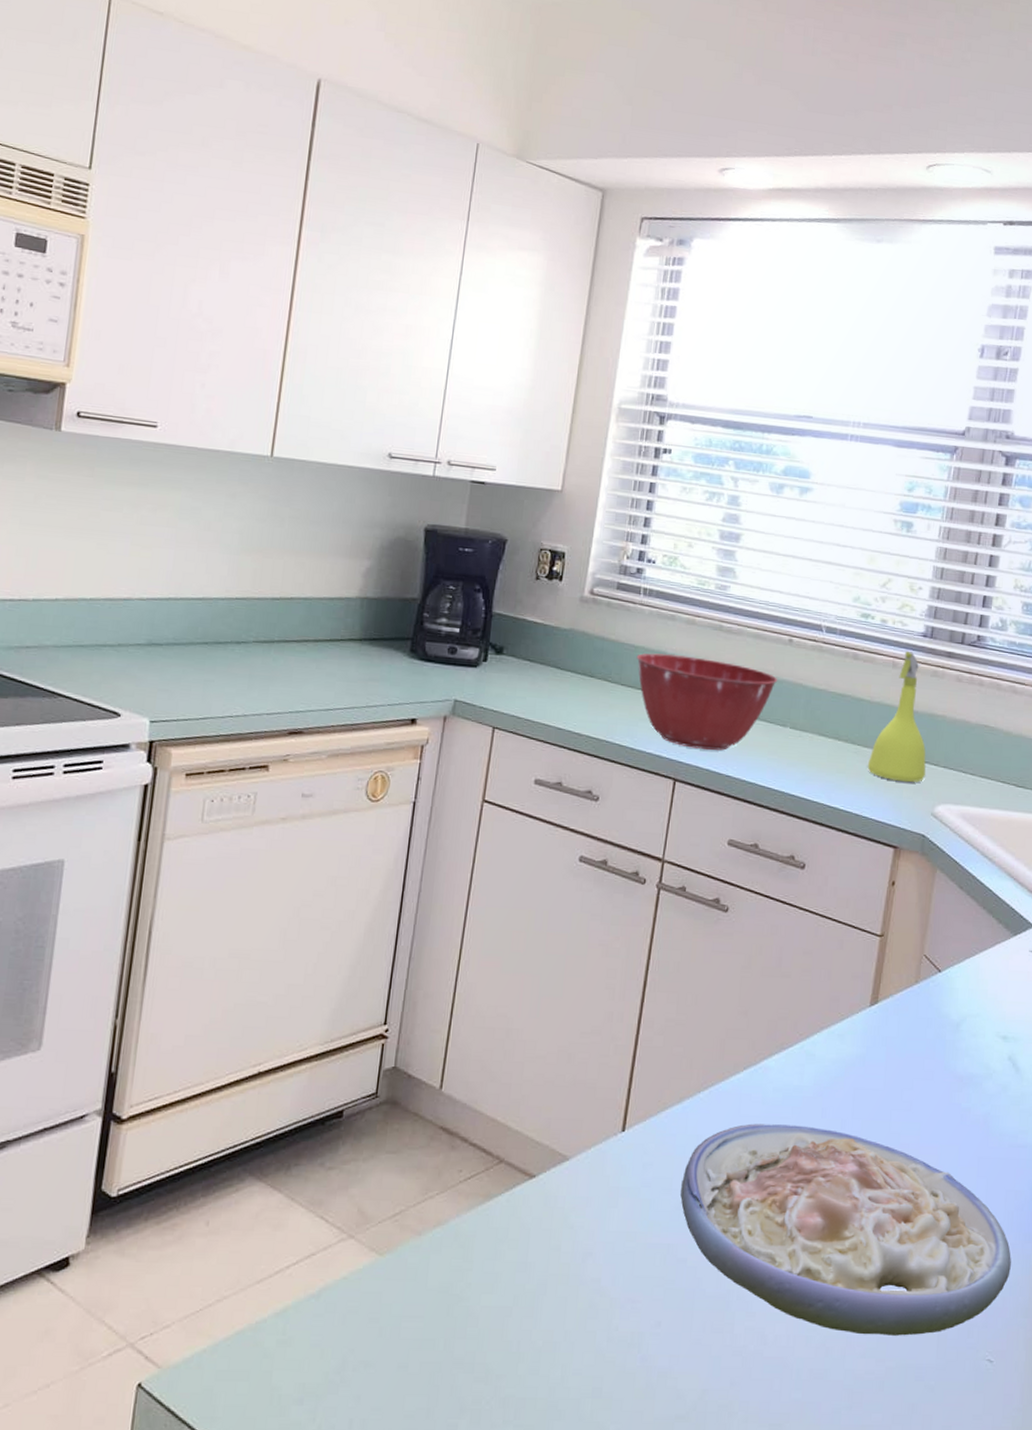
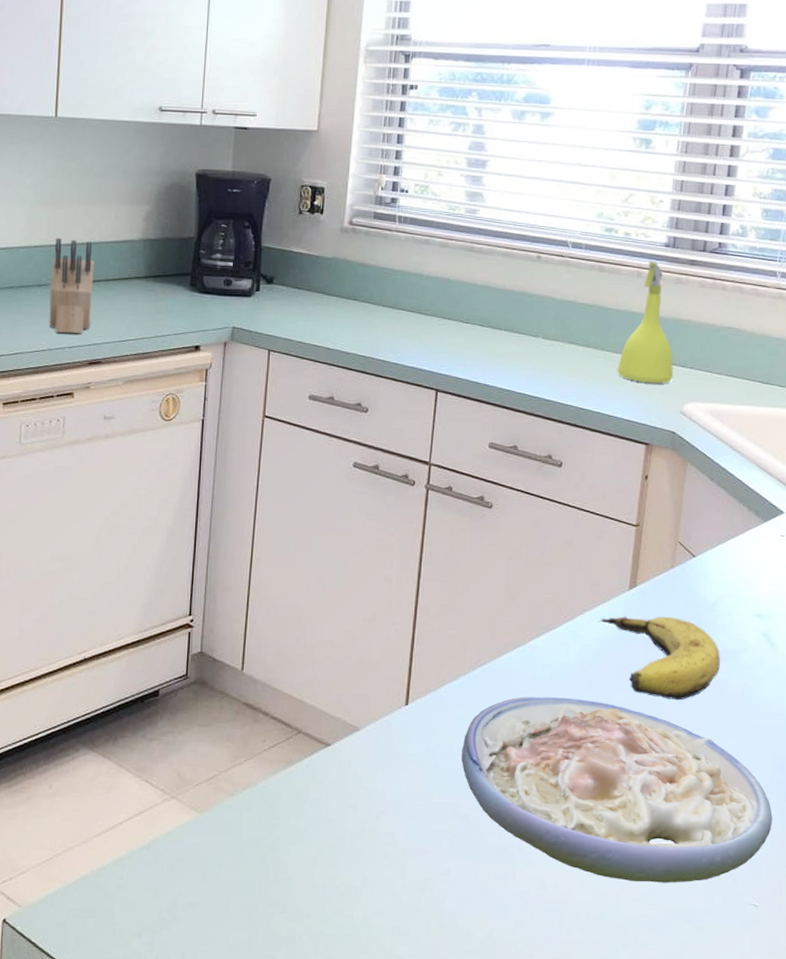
knife block: none [246,590,303,700] -> present [49,237,94,334]
mixing bowl: present [636,653,778,751] -> none [395,275,529,362]
banana: none [835,1035,963,1130] -> present [598,616,720,701]

